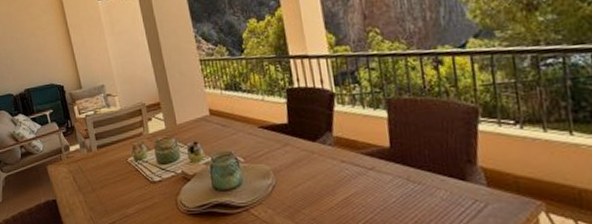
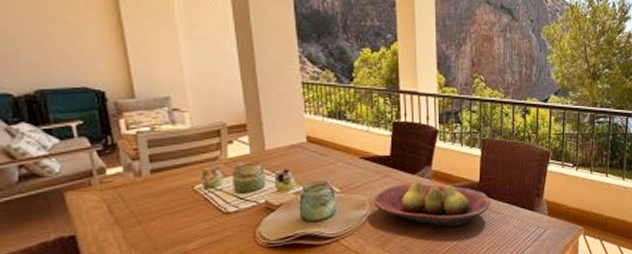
fruit bowl: none [276,148,408,198] -> present [373,181,491,227]

